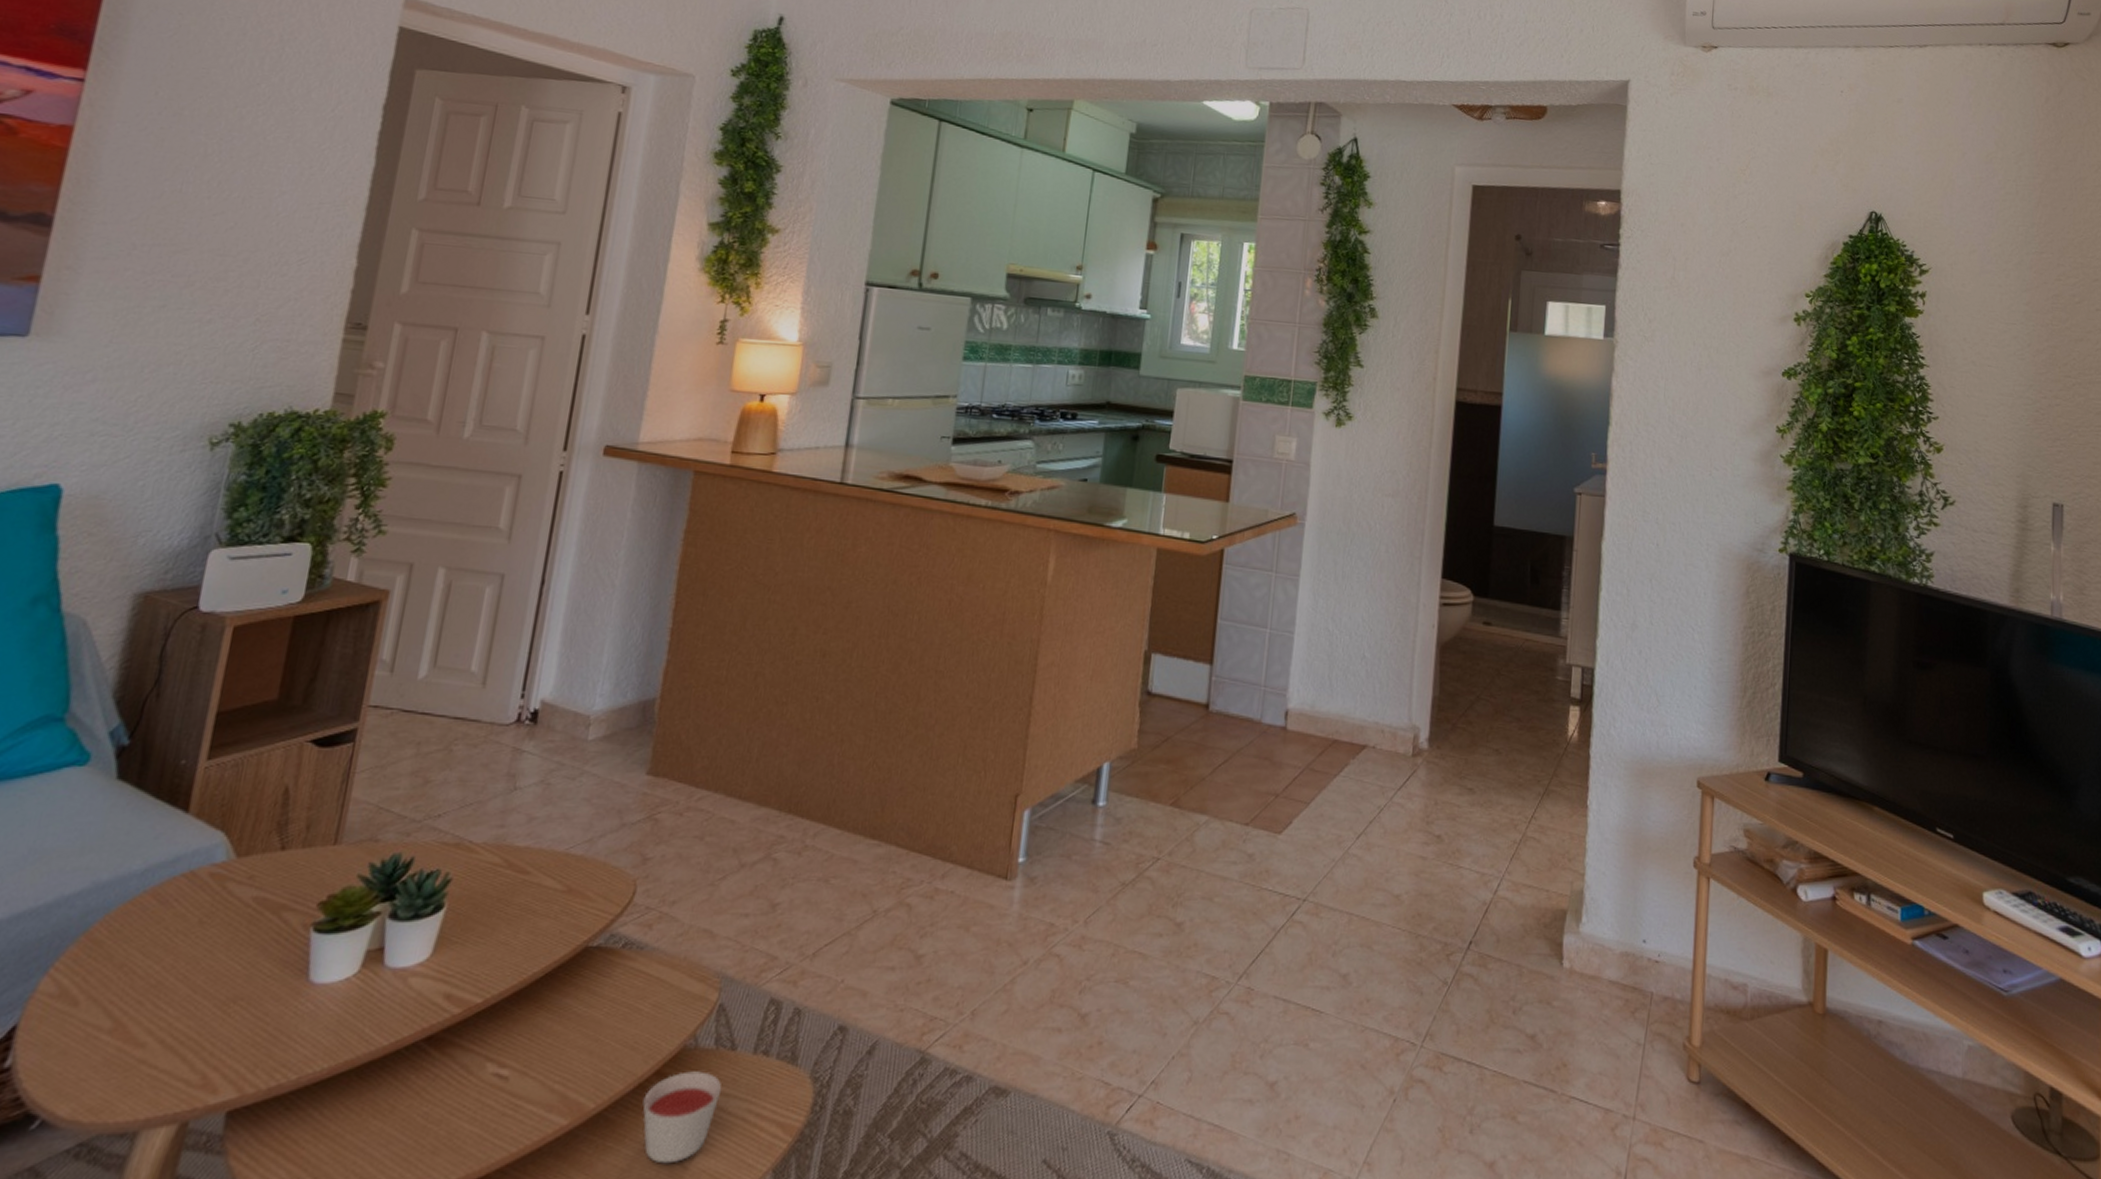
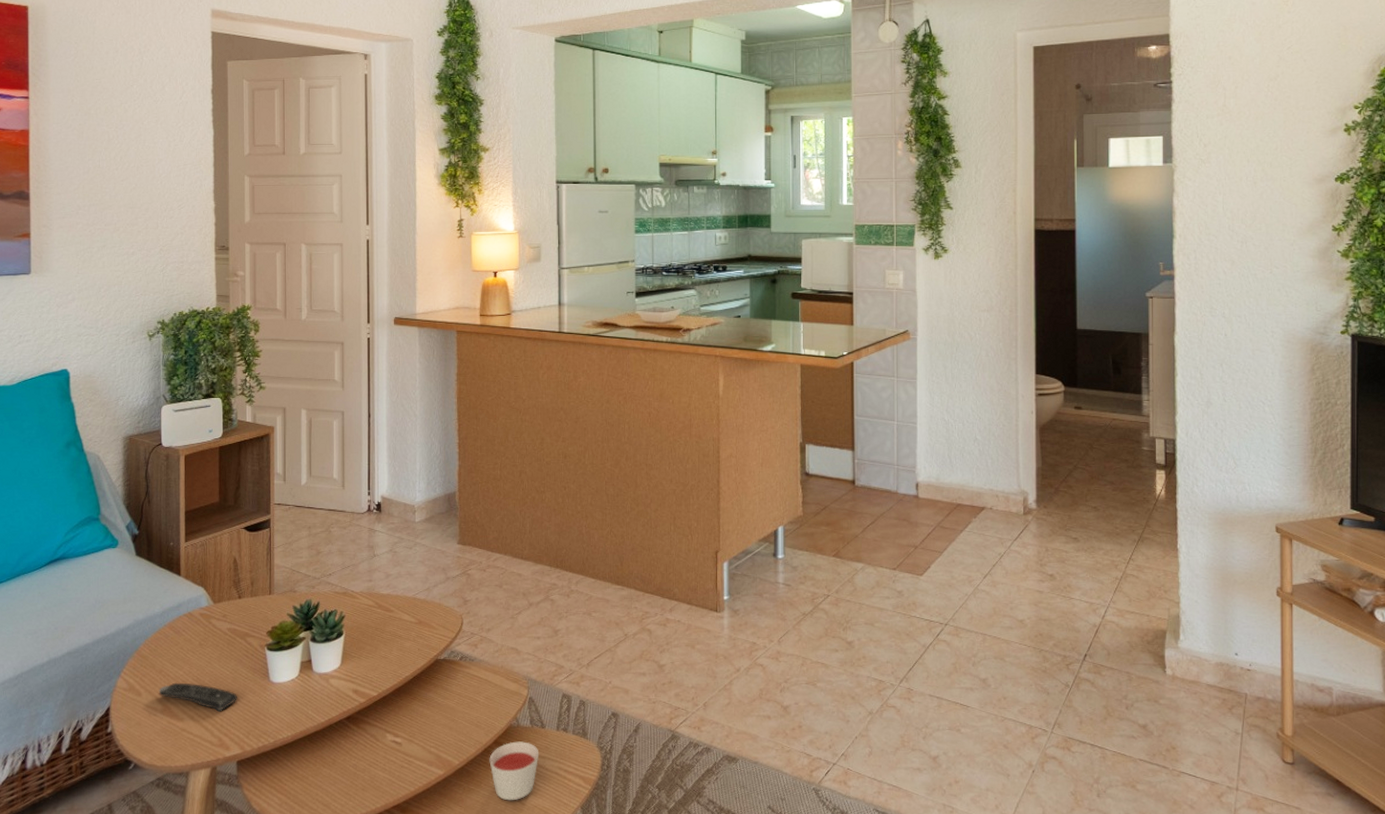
remote control: none [110,984,250,1031] -> present [158,682,238,712]

